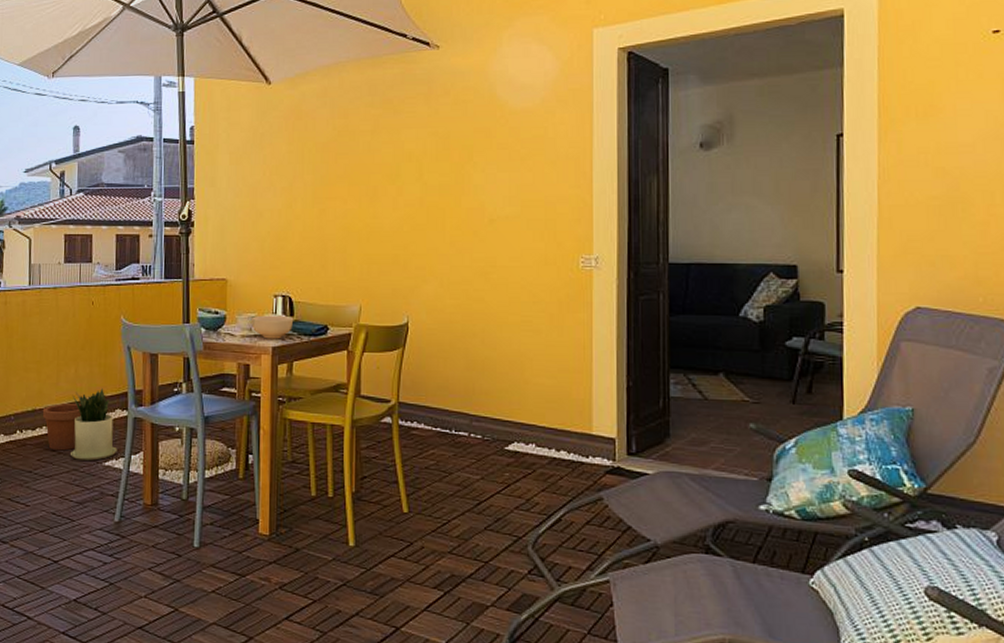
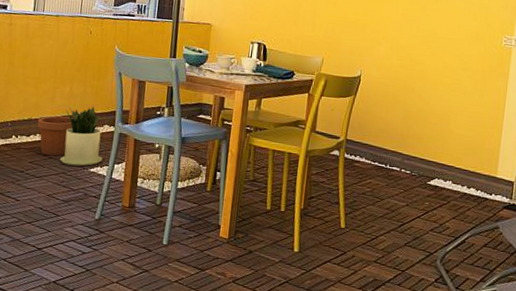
bowl: present [252,315,294,339] -> none [229,57,266,79]

